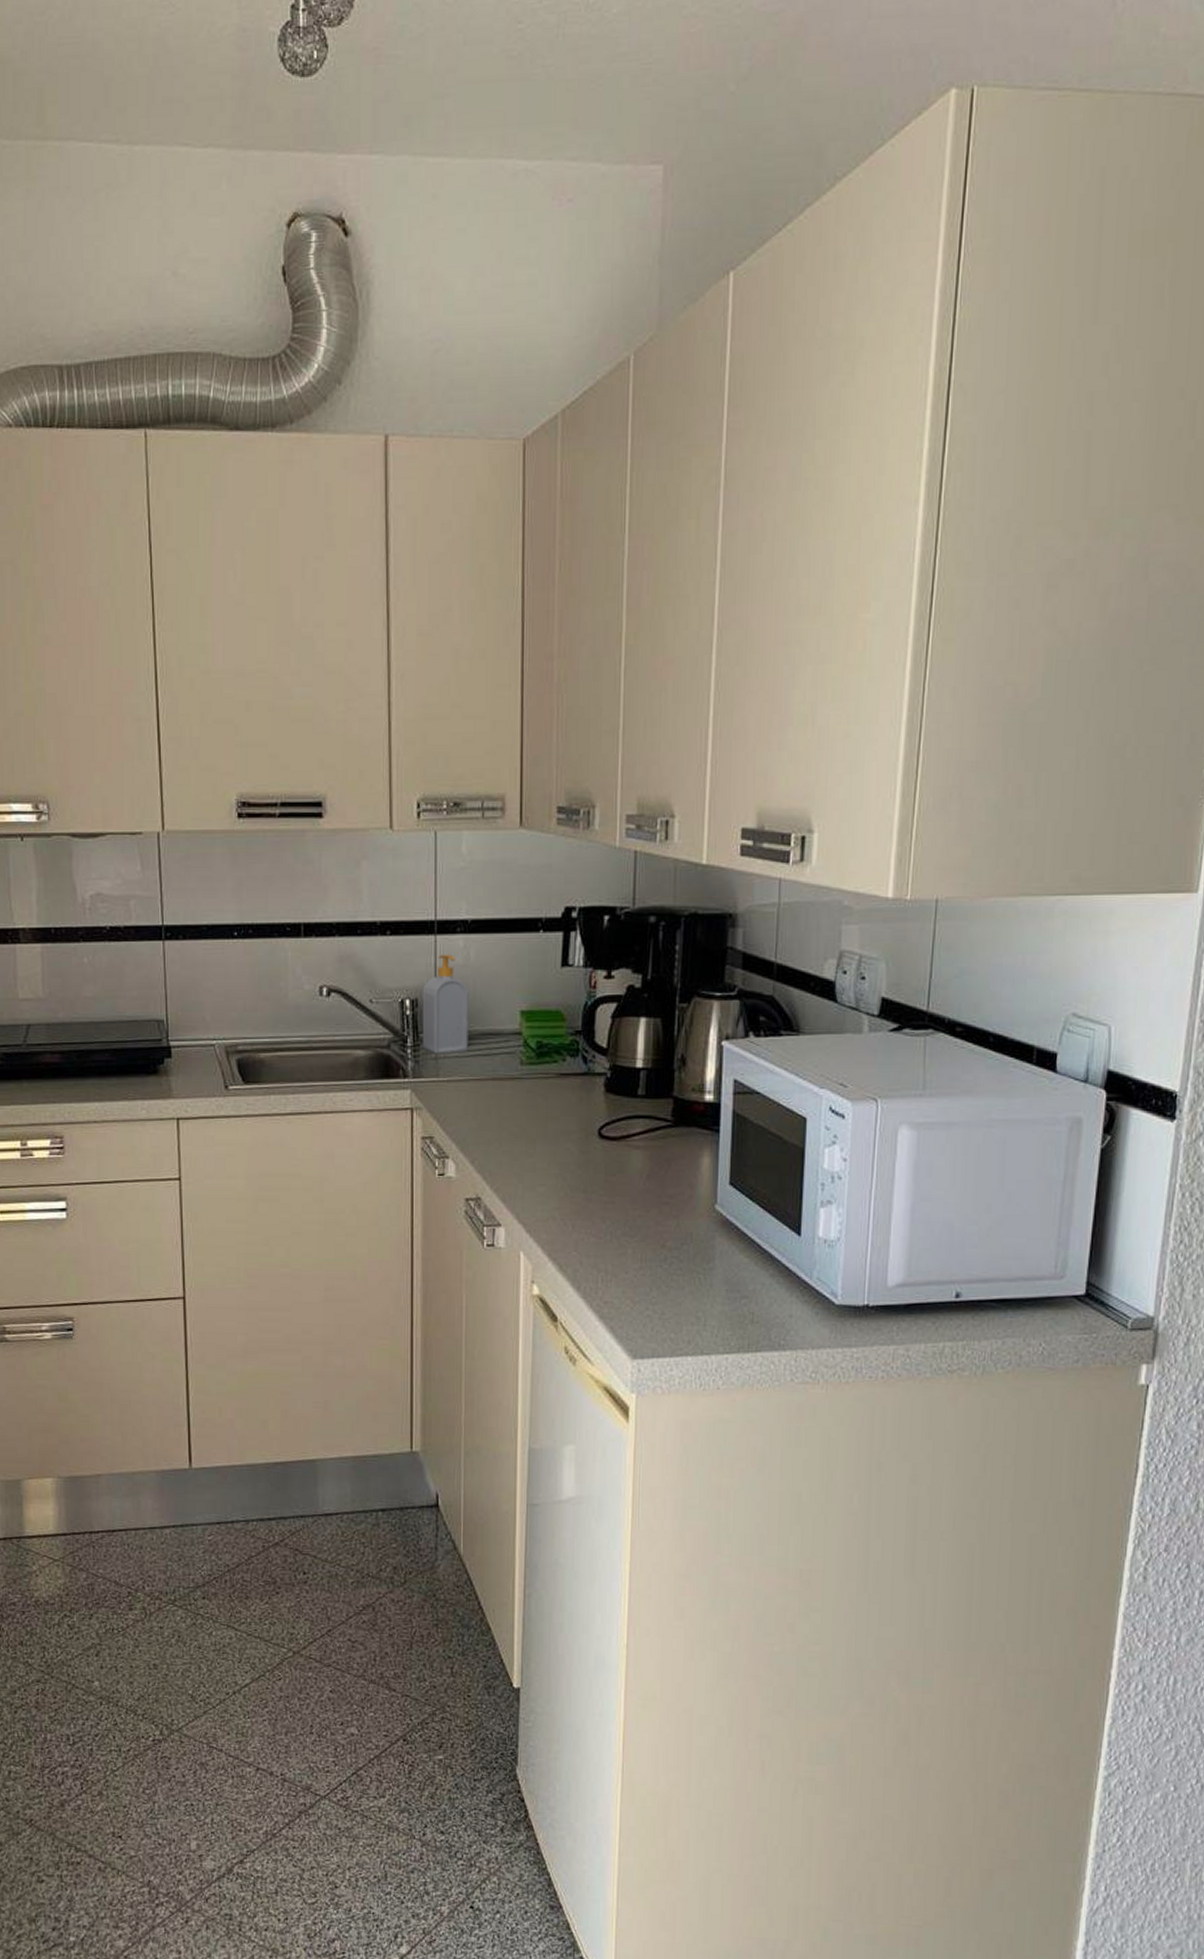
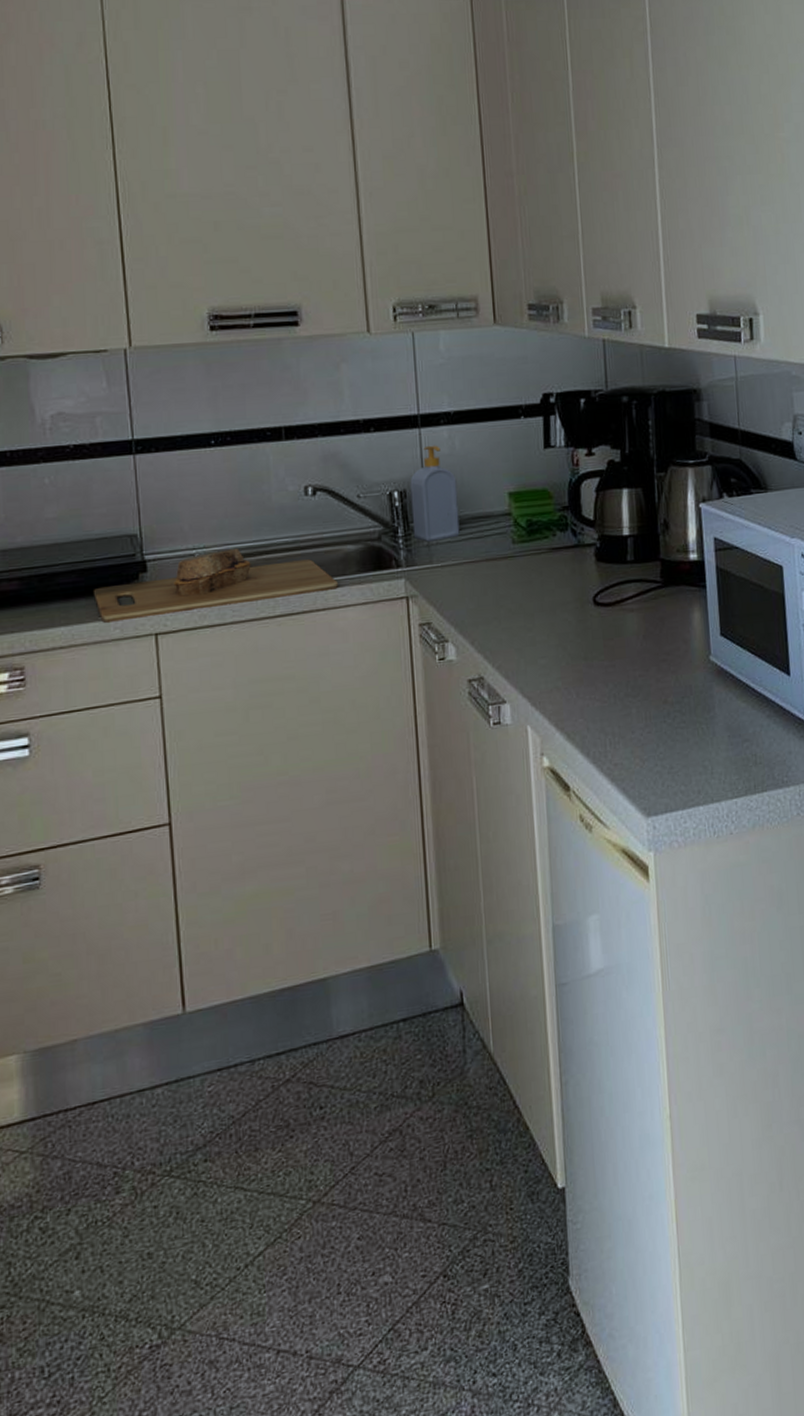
cutting board: none [123,1042,347,1104] -> present [93,547,339,624]

